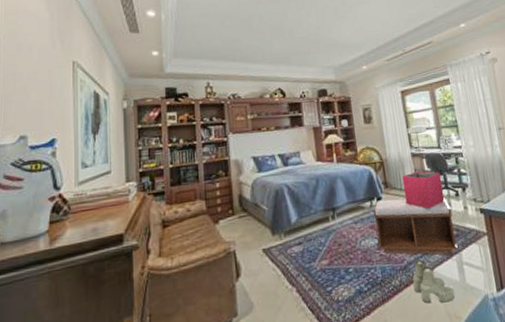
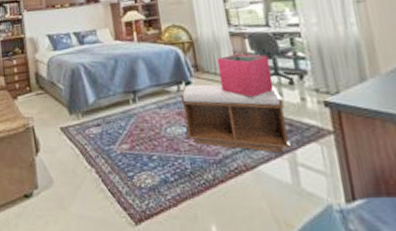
boots: present [412,260,456,304] -> none [229,155,286,206]

